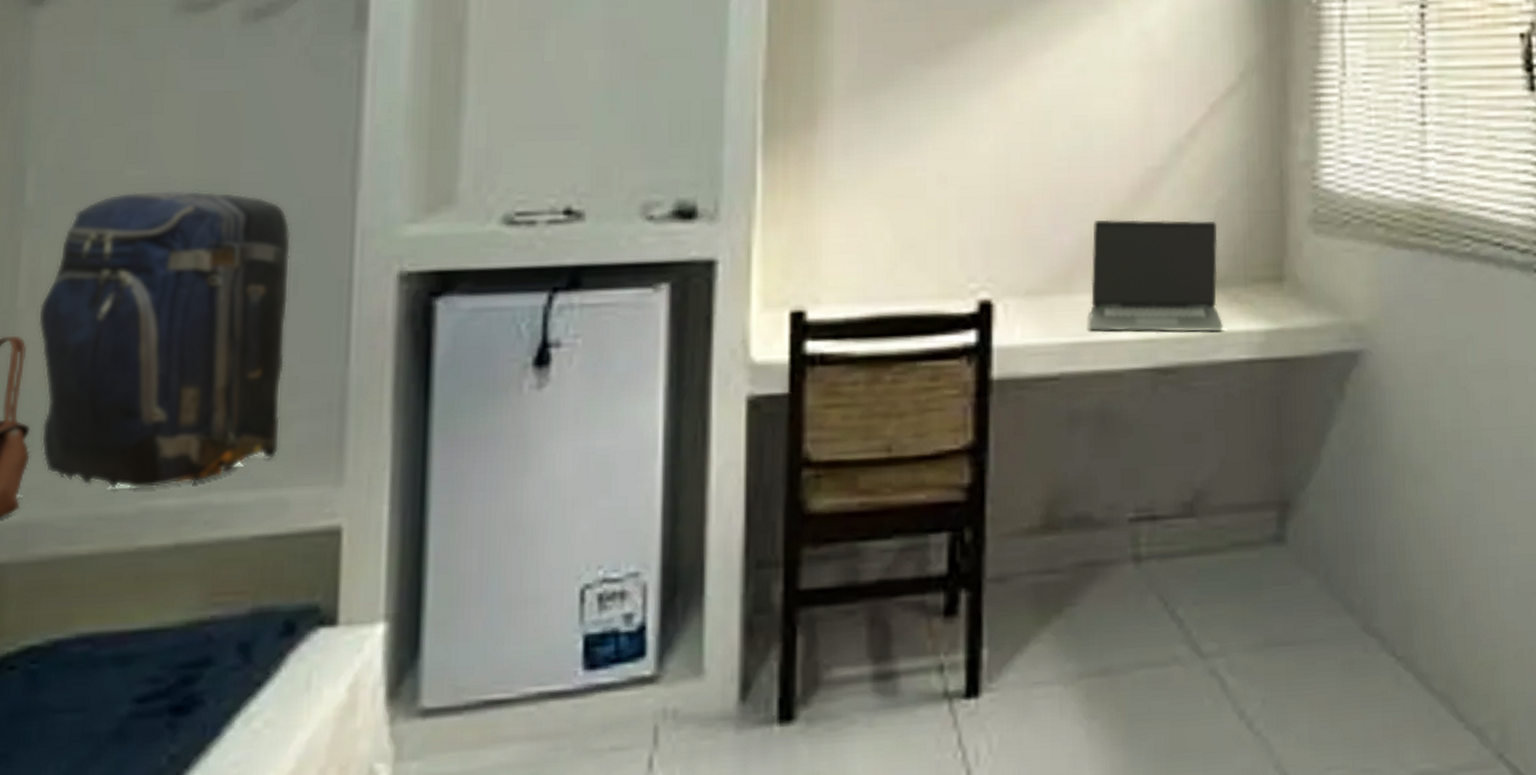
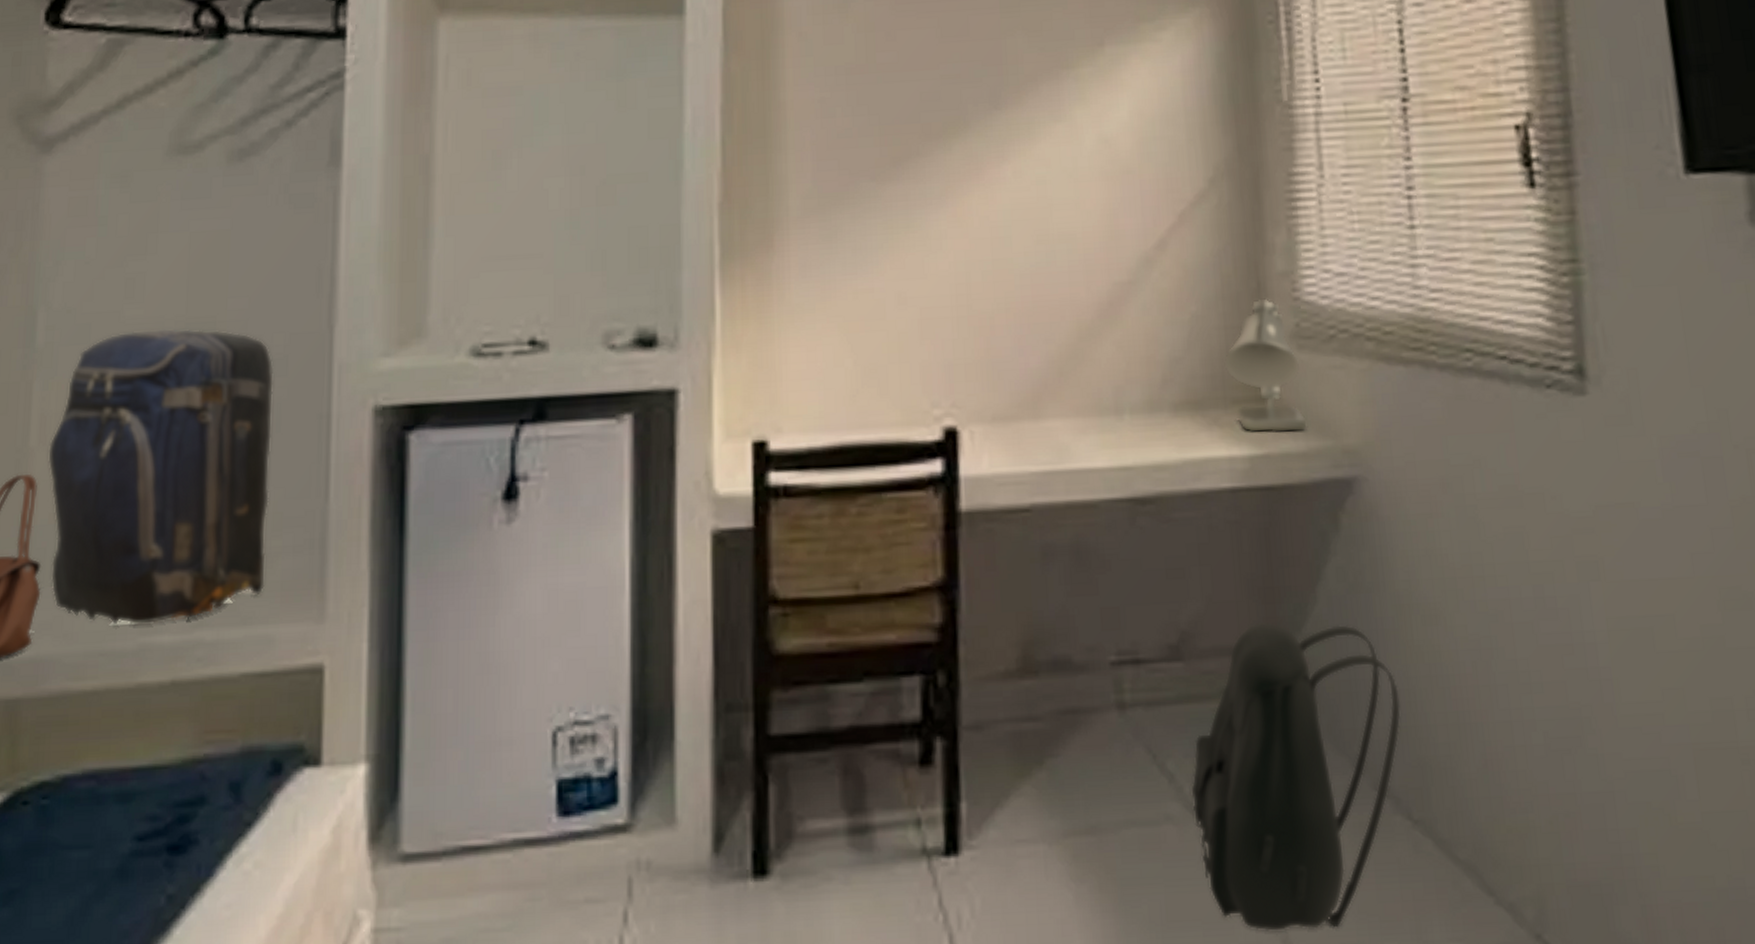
laptop: present [1089,219,1224,332] -> none [1059,338,1204,459]
backpack: none [1198,482,1391,758] -> present [1191,622,1401,931]
desk lamp: none [1246,185,1320,309] -> present [1224,298,1307,433]

